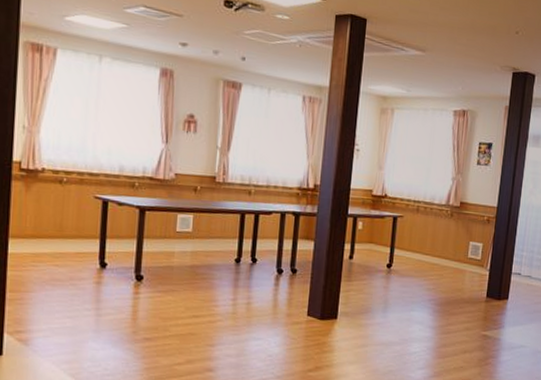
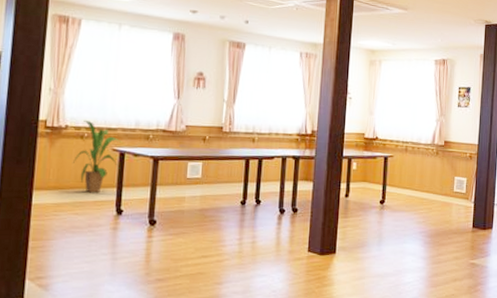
house plant: none [52,164,105,244] -> present [73,121,122,193]

